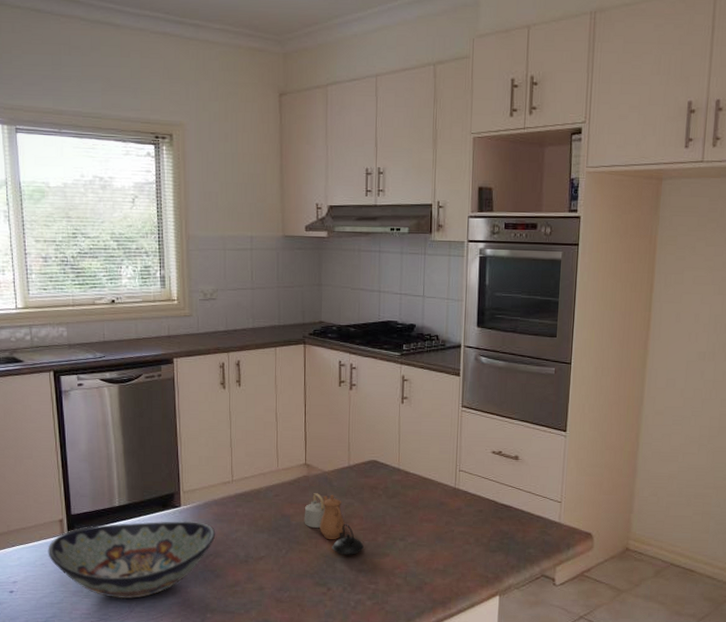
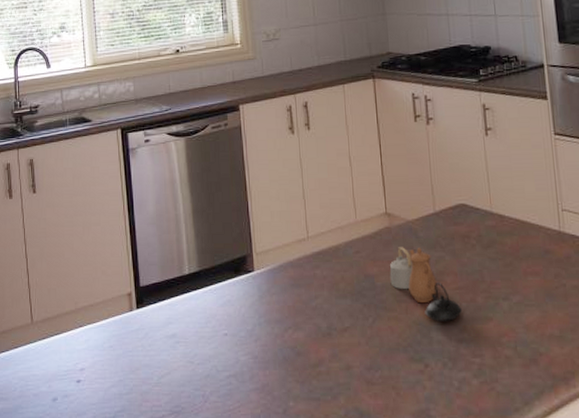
decorative bowl: present [47,520,216,599] -> none [116,287,294,387]

